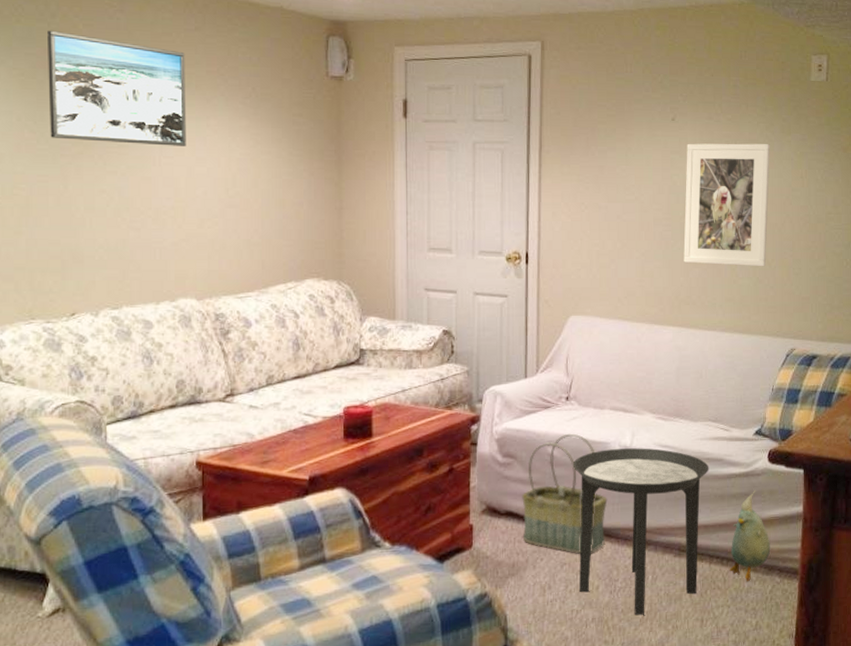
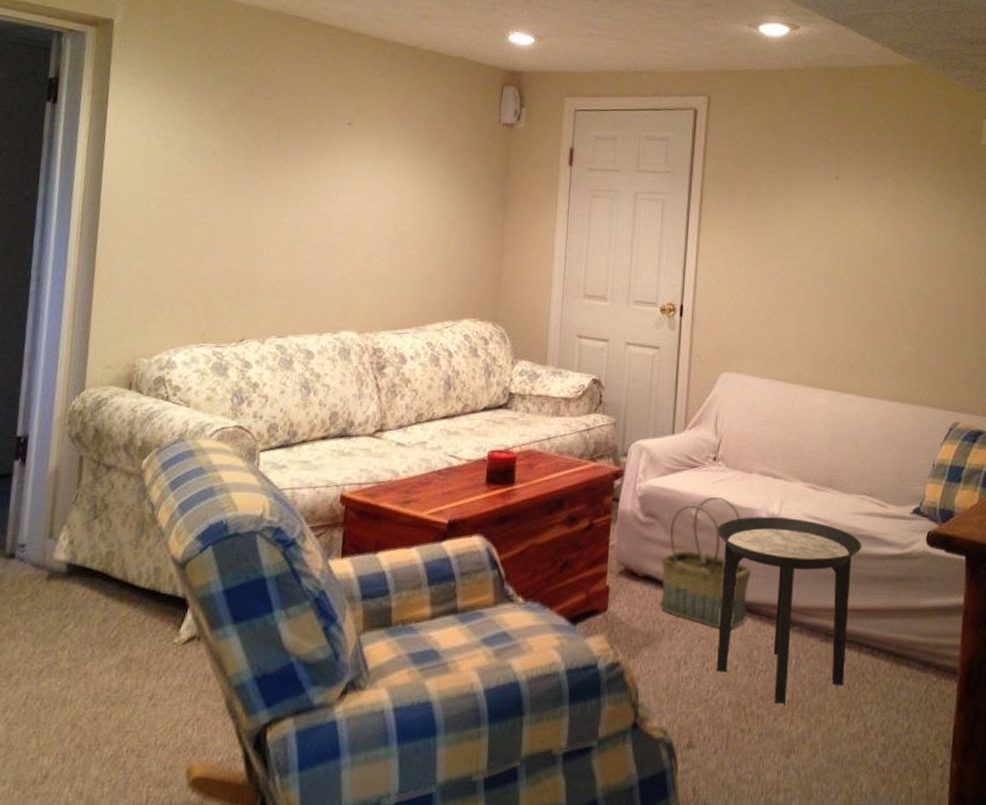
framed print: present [48,30,186,146] -> none [240,72,370,184]
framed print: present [683,143,770,267] -> none [842,202,937,334]
plush toy: present [729,491,771,581] -> none [880,575,927,677]

